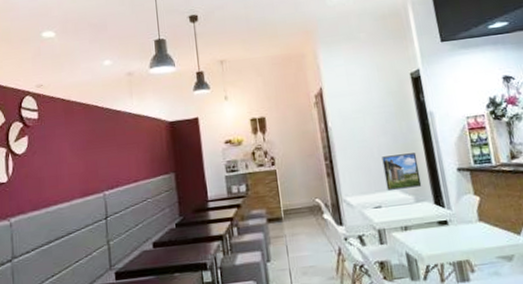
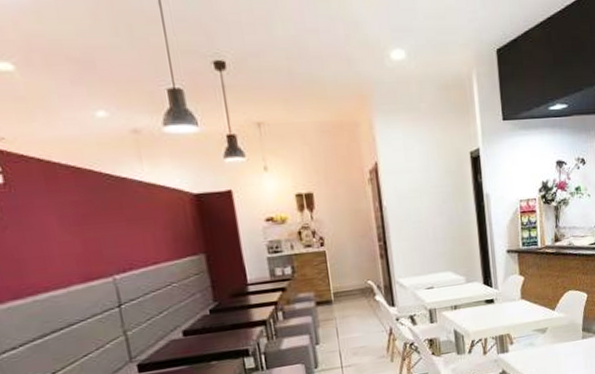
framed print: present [382,153,422,190] -> none [436,235,473,272]

